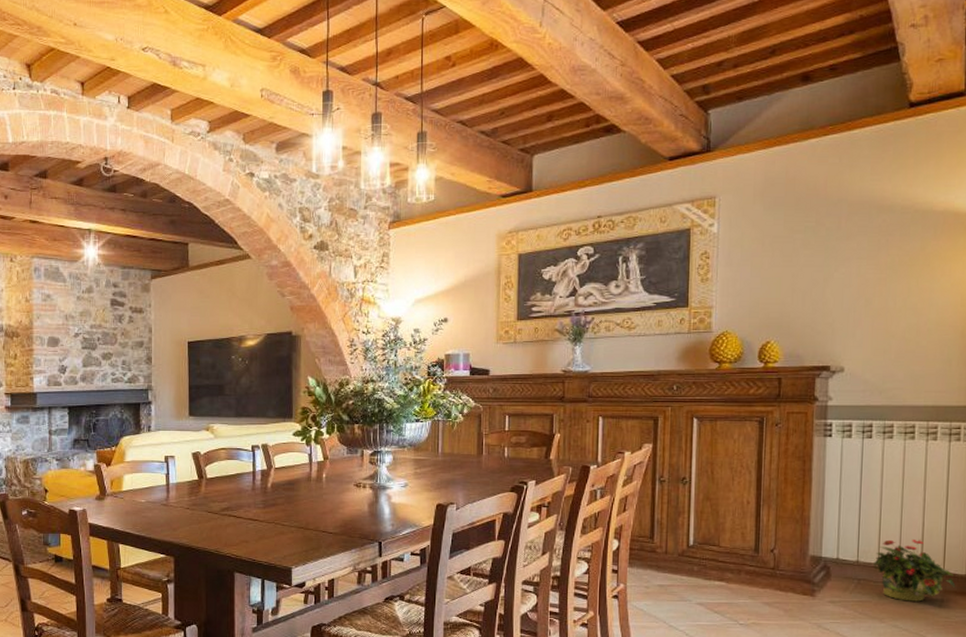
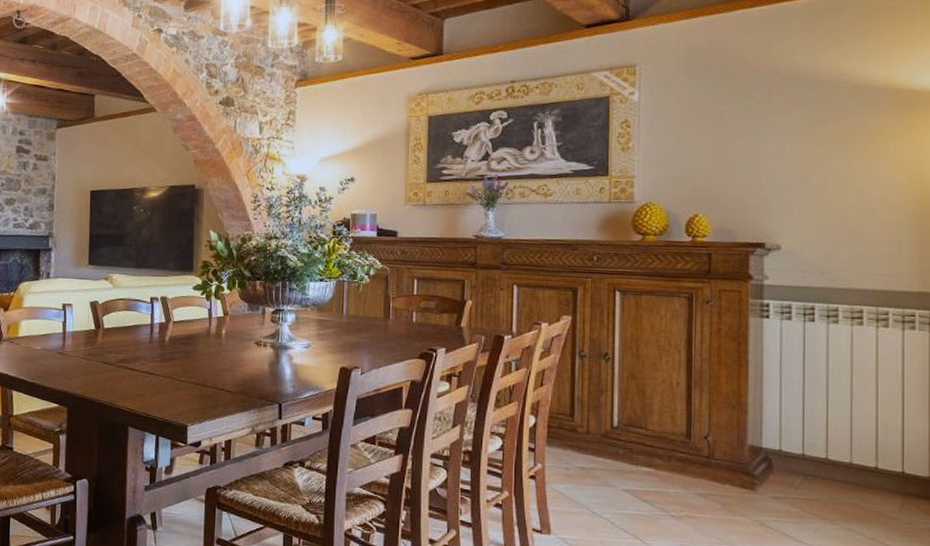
potted plant: present [873,539,956,602] -> none [820,433,918,504]

